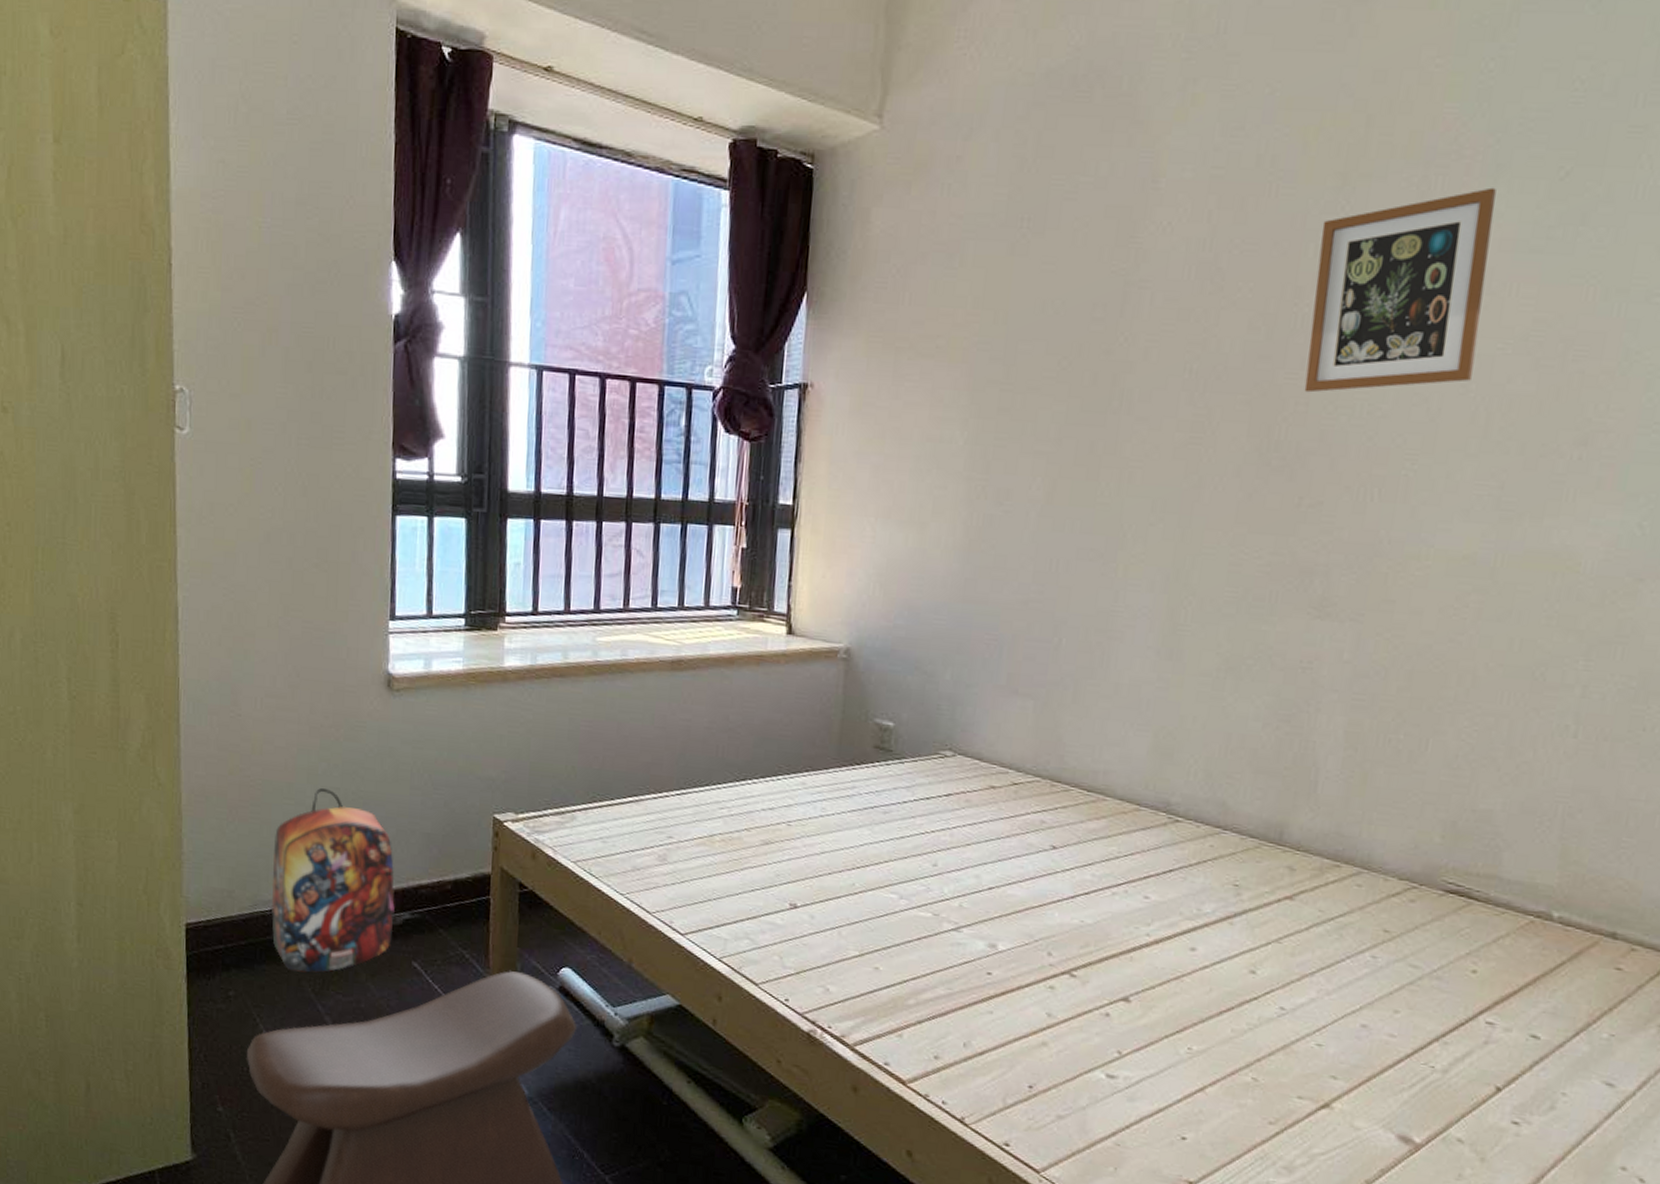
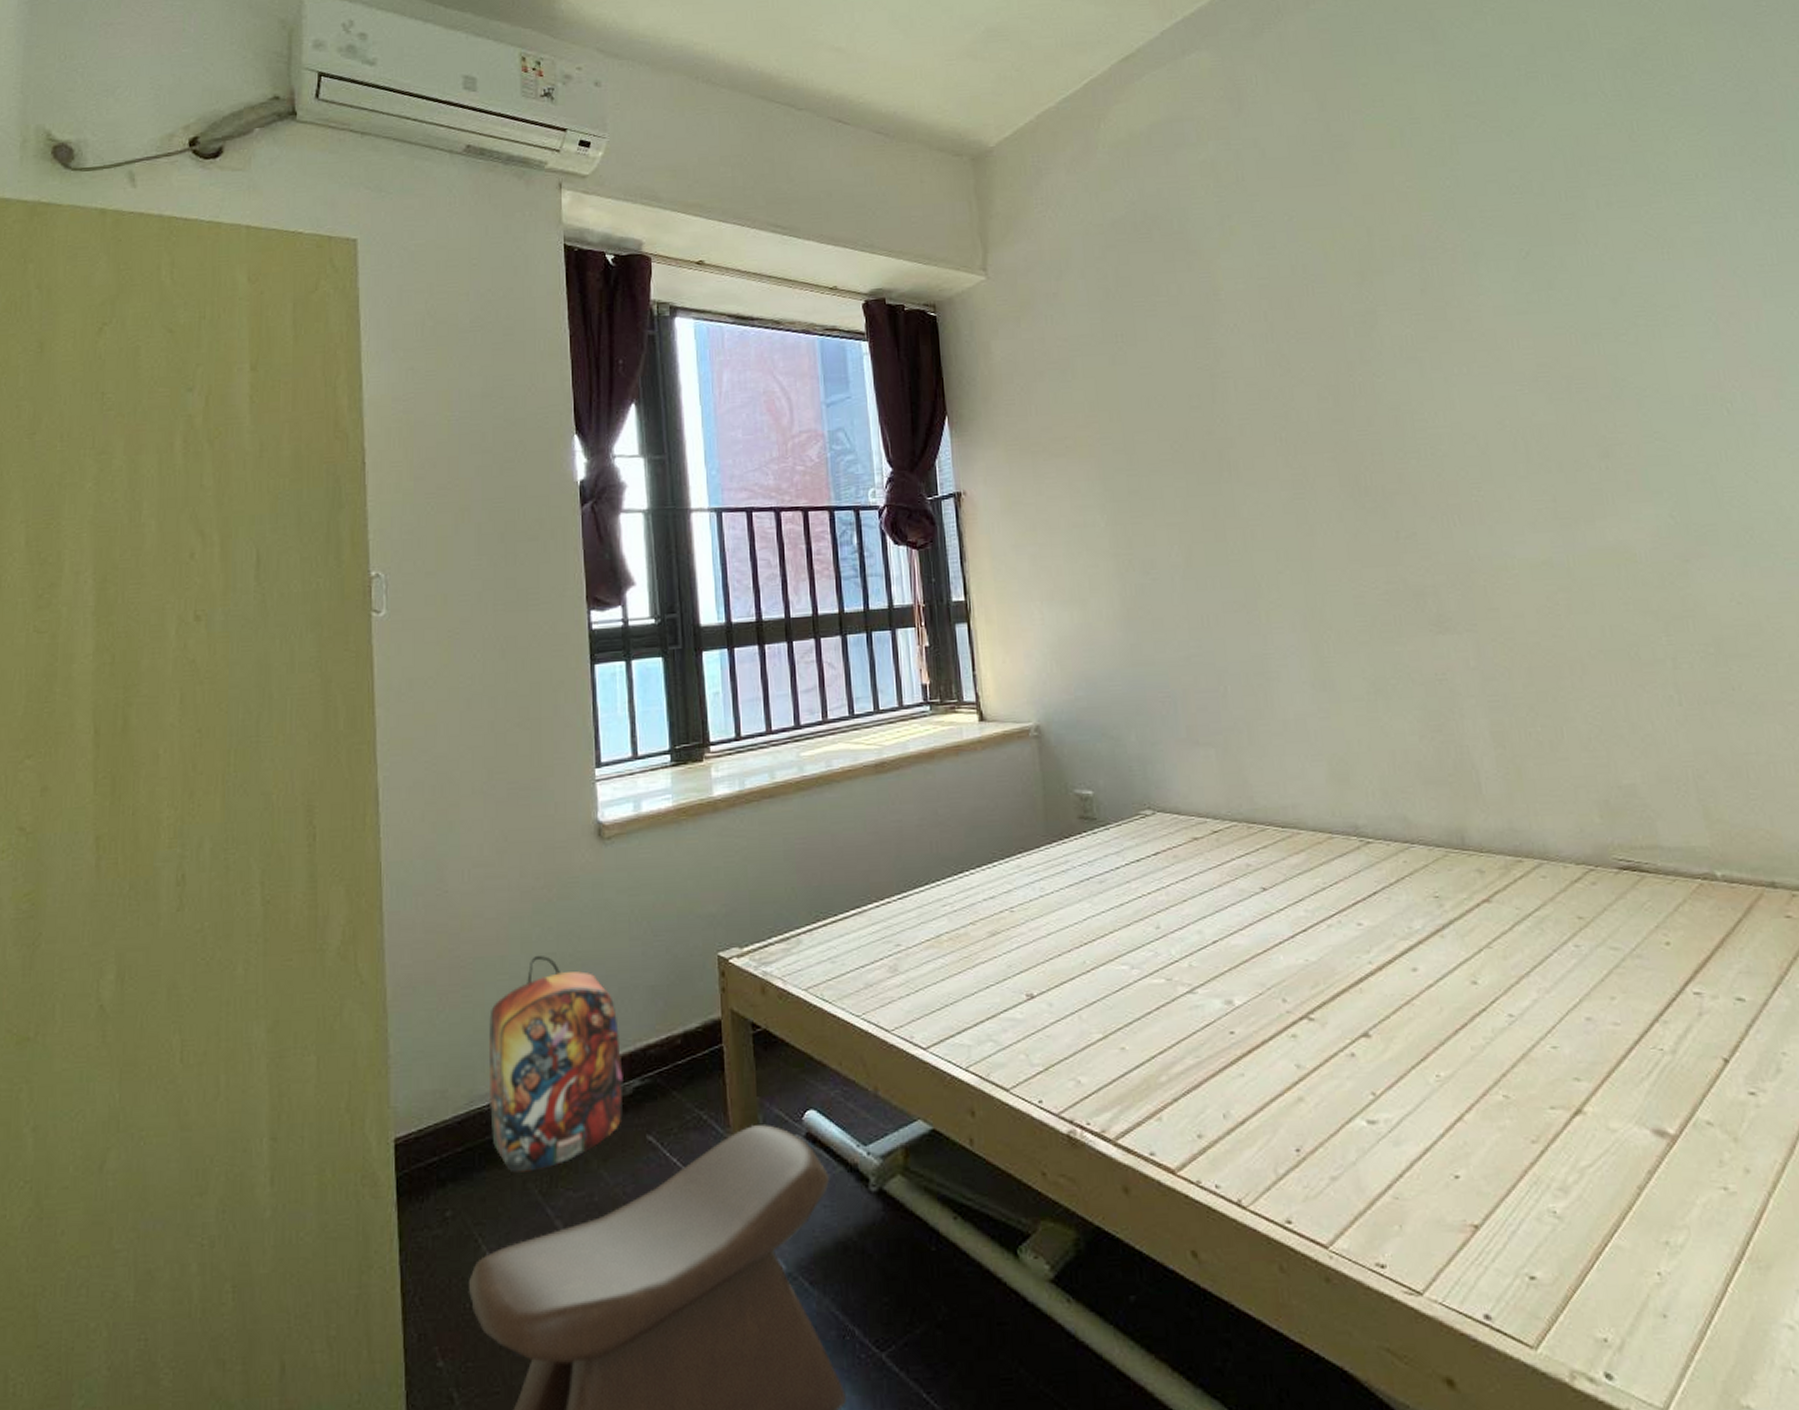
picture frame: present [1304,187,1496,393] -> none [1355,269,1504,444]

